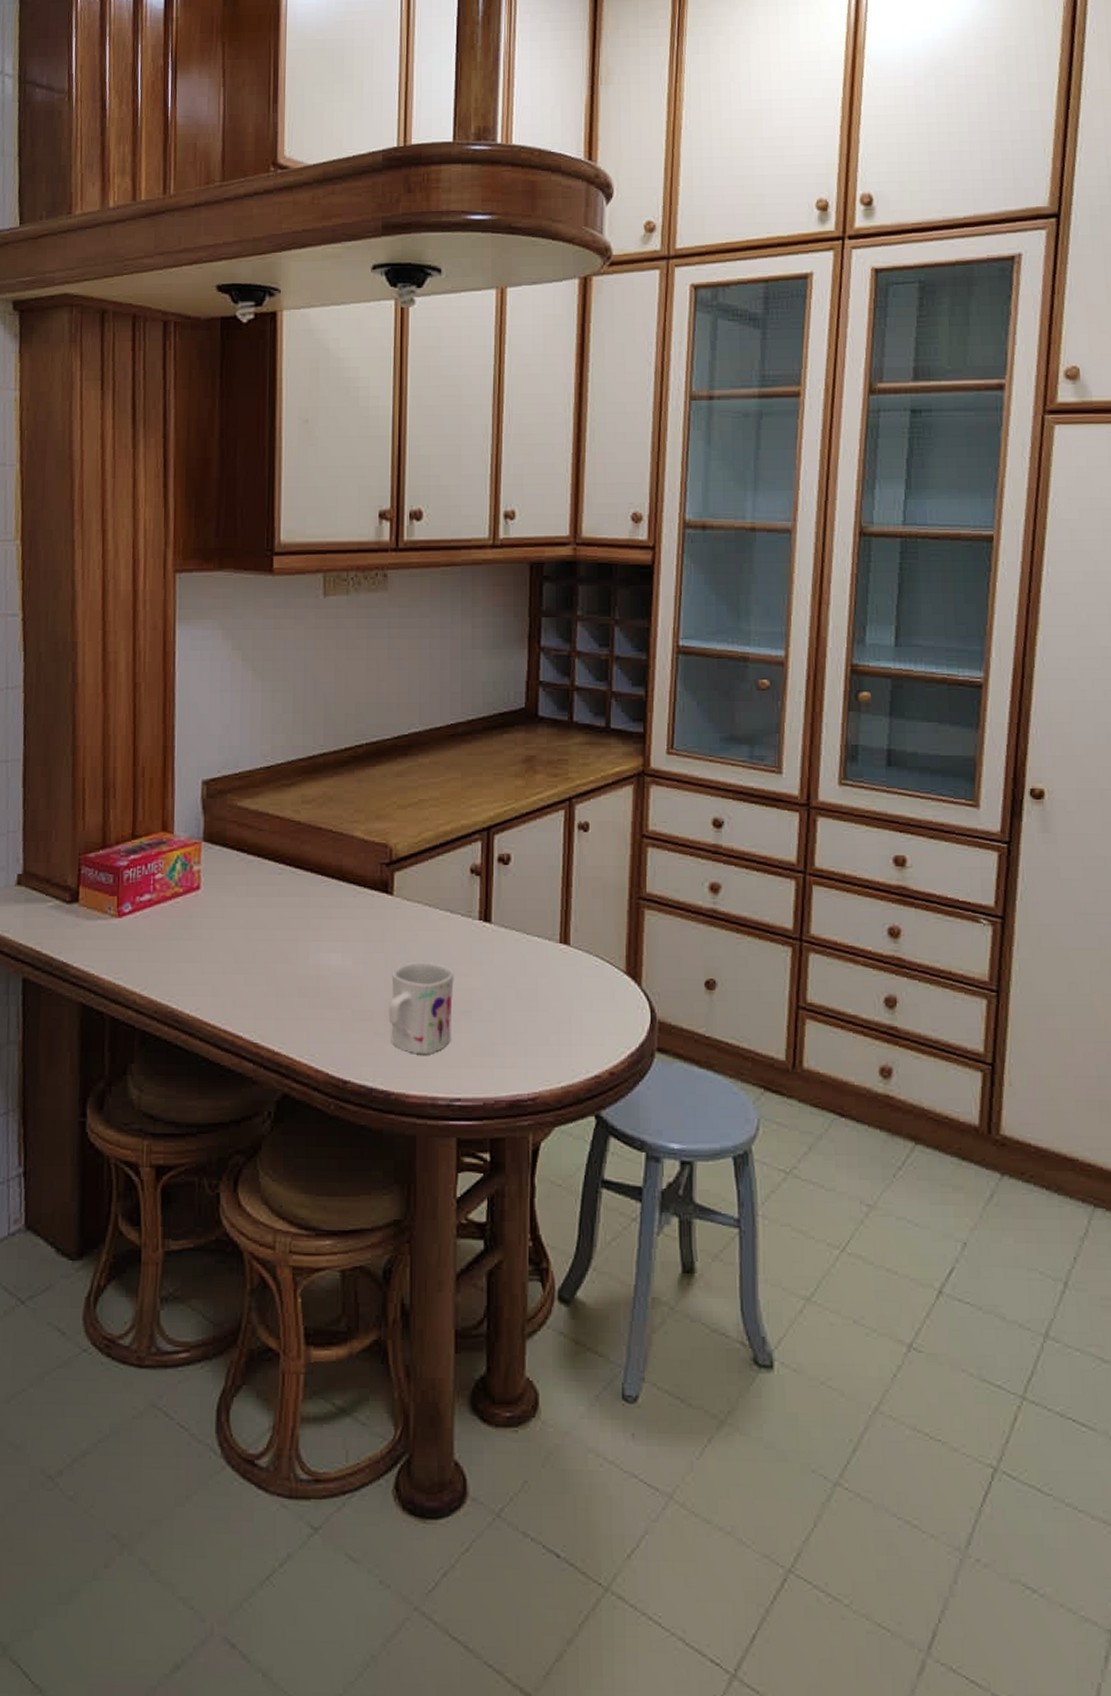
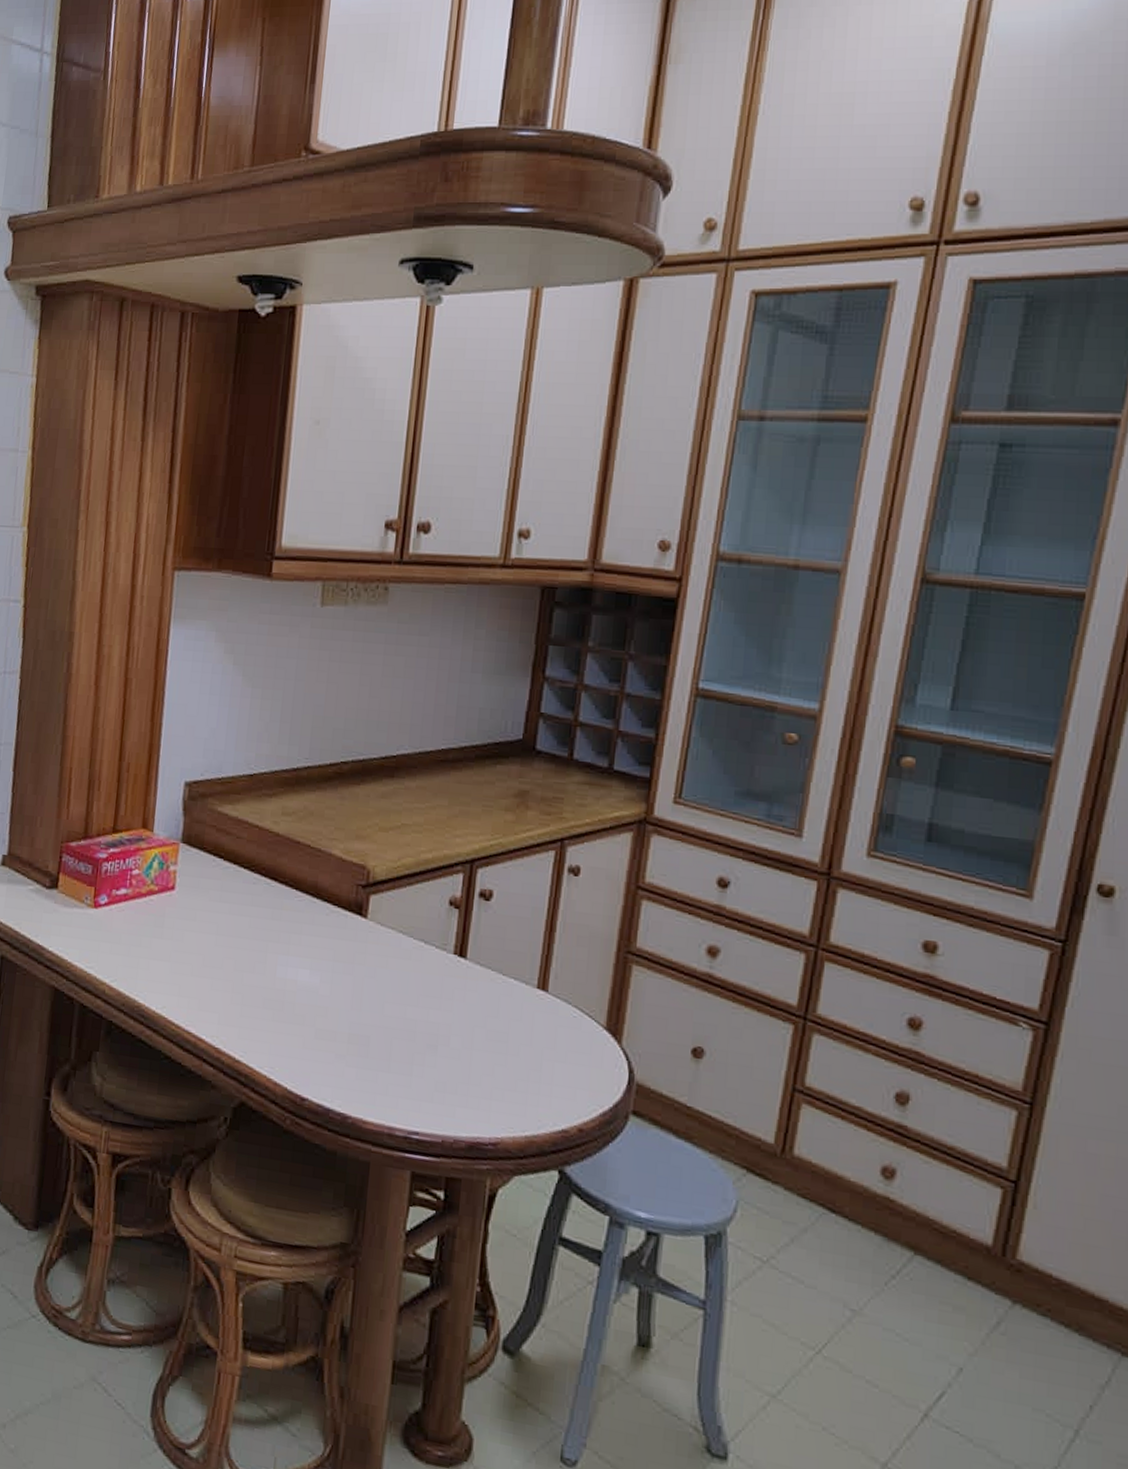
mug: present [388,961,454,1055] -> none [351,987,423,1084]

